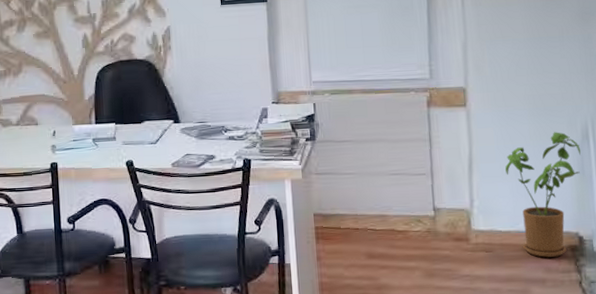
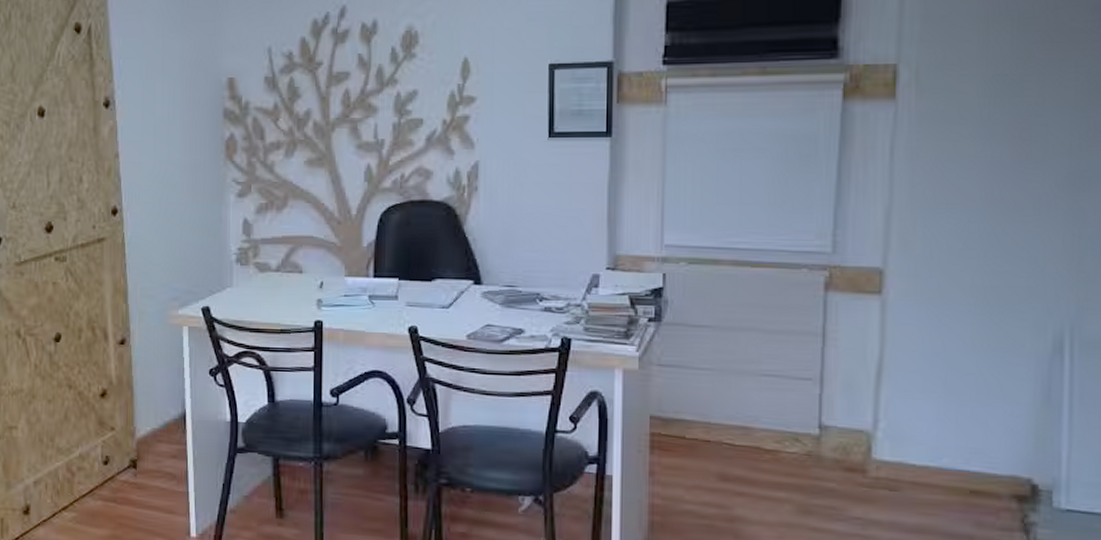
house plant: present [505,132,581,258] -> none [931,339,1048,508]

